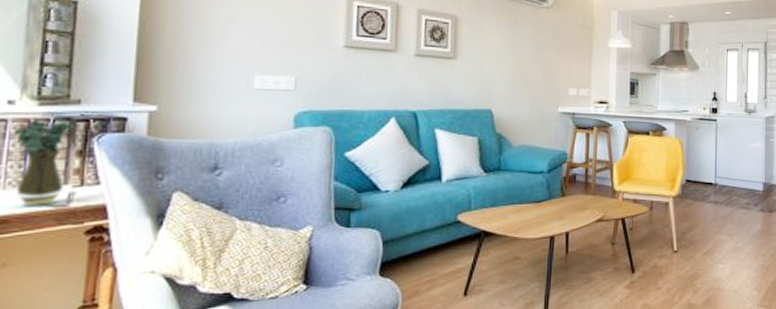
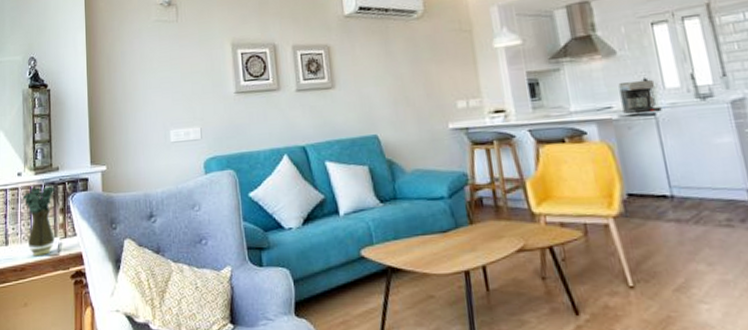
coffee maker: none [695,92,721,119] -> present [618,79,662,115]

